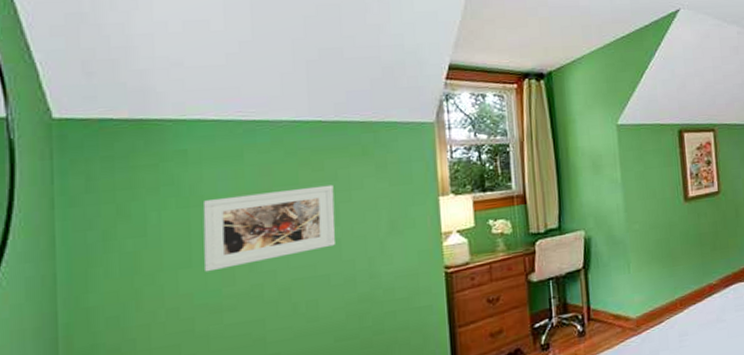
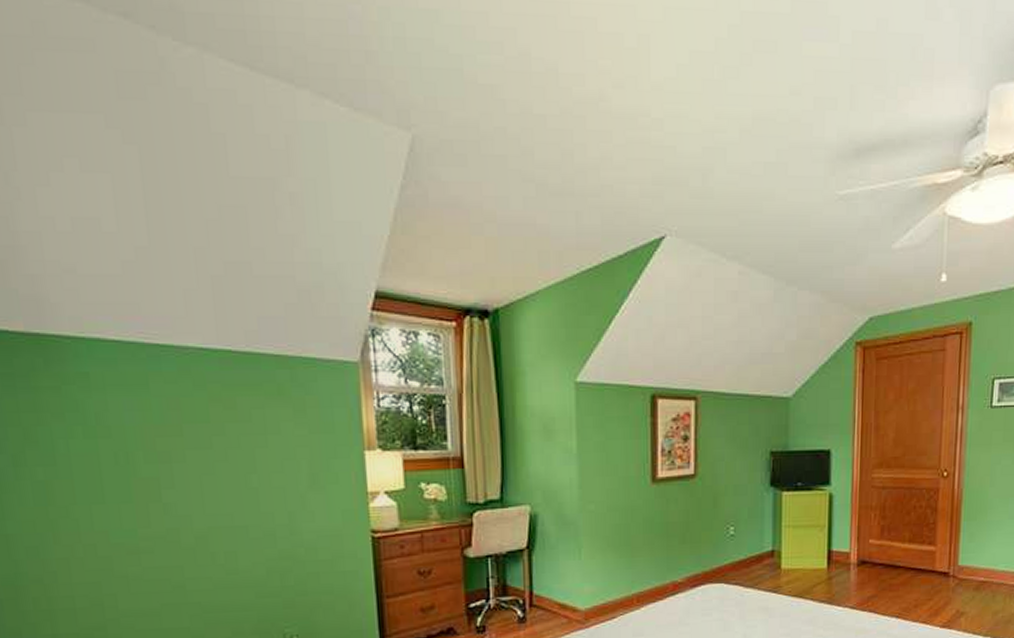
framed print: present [202,184,336,272] -> none [111,426,252,510]

